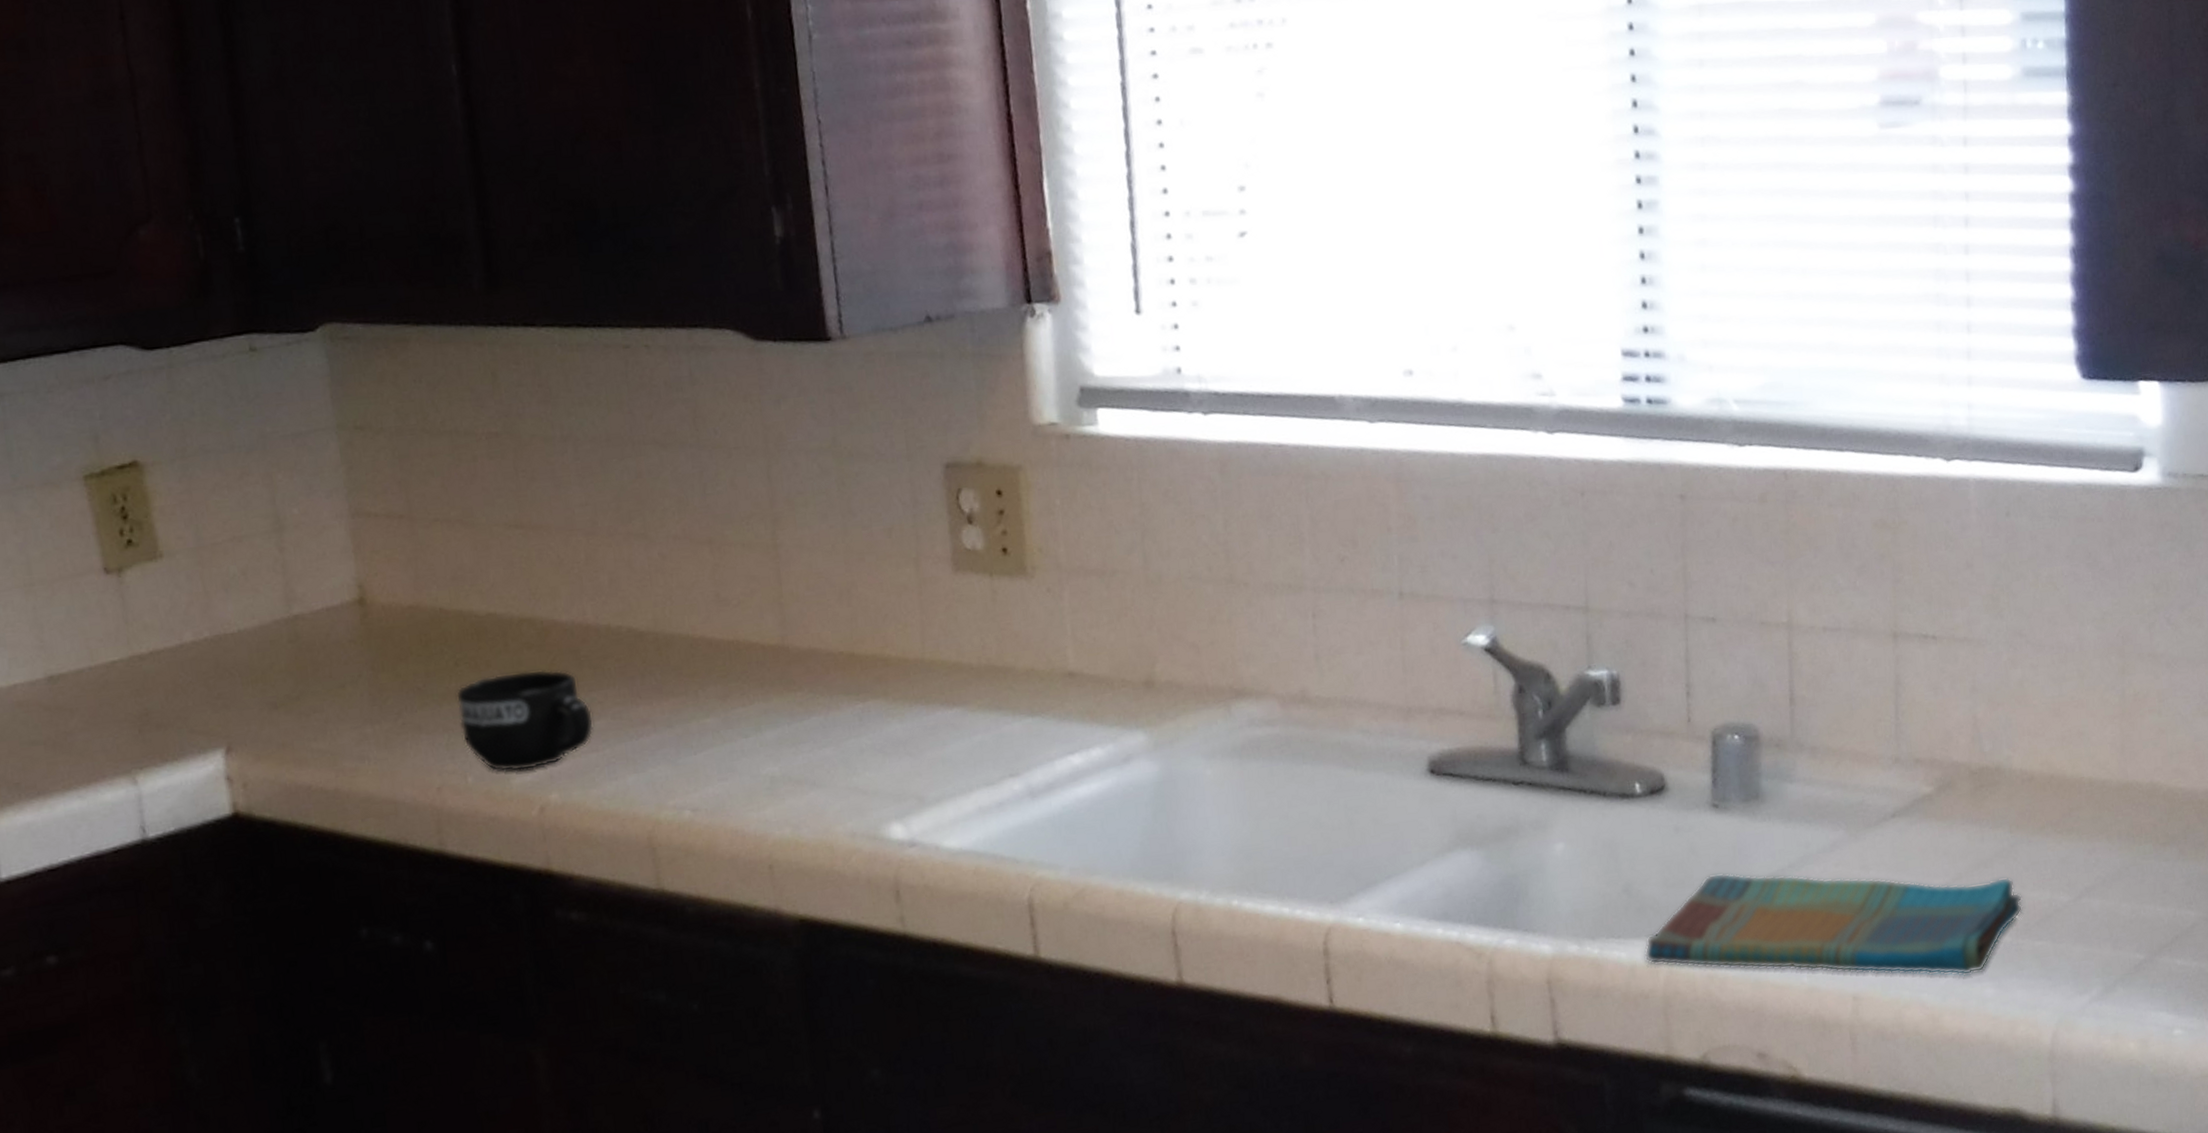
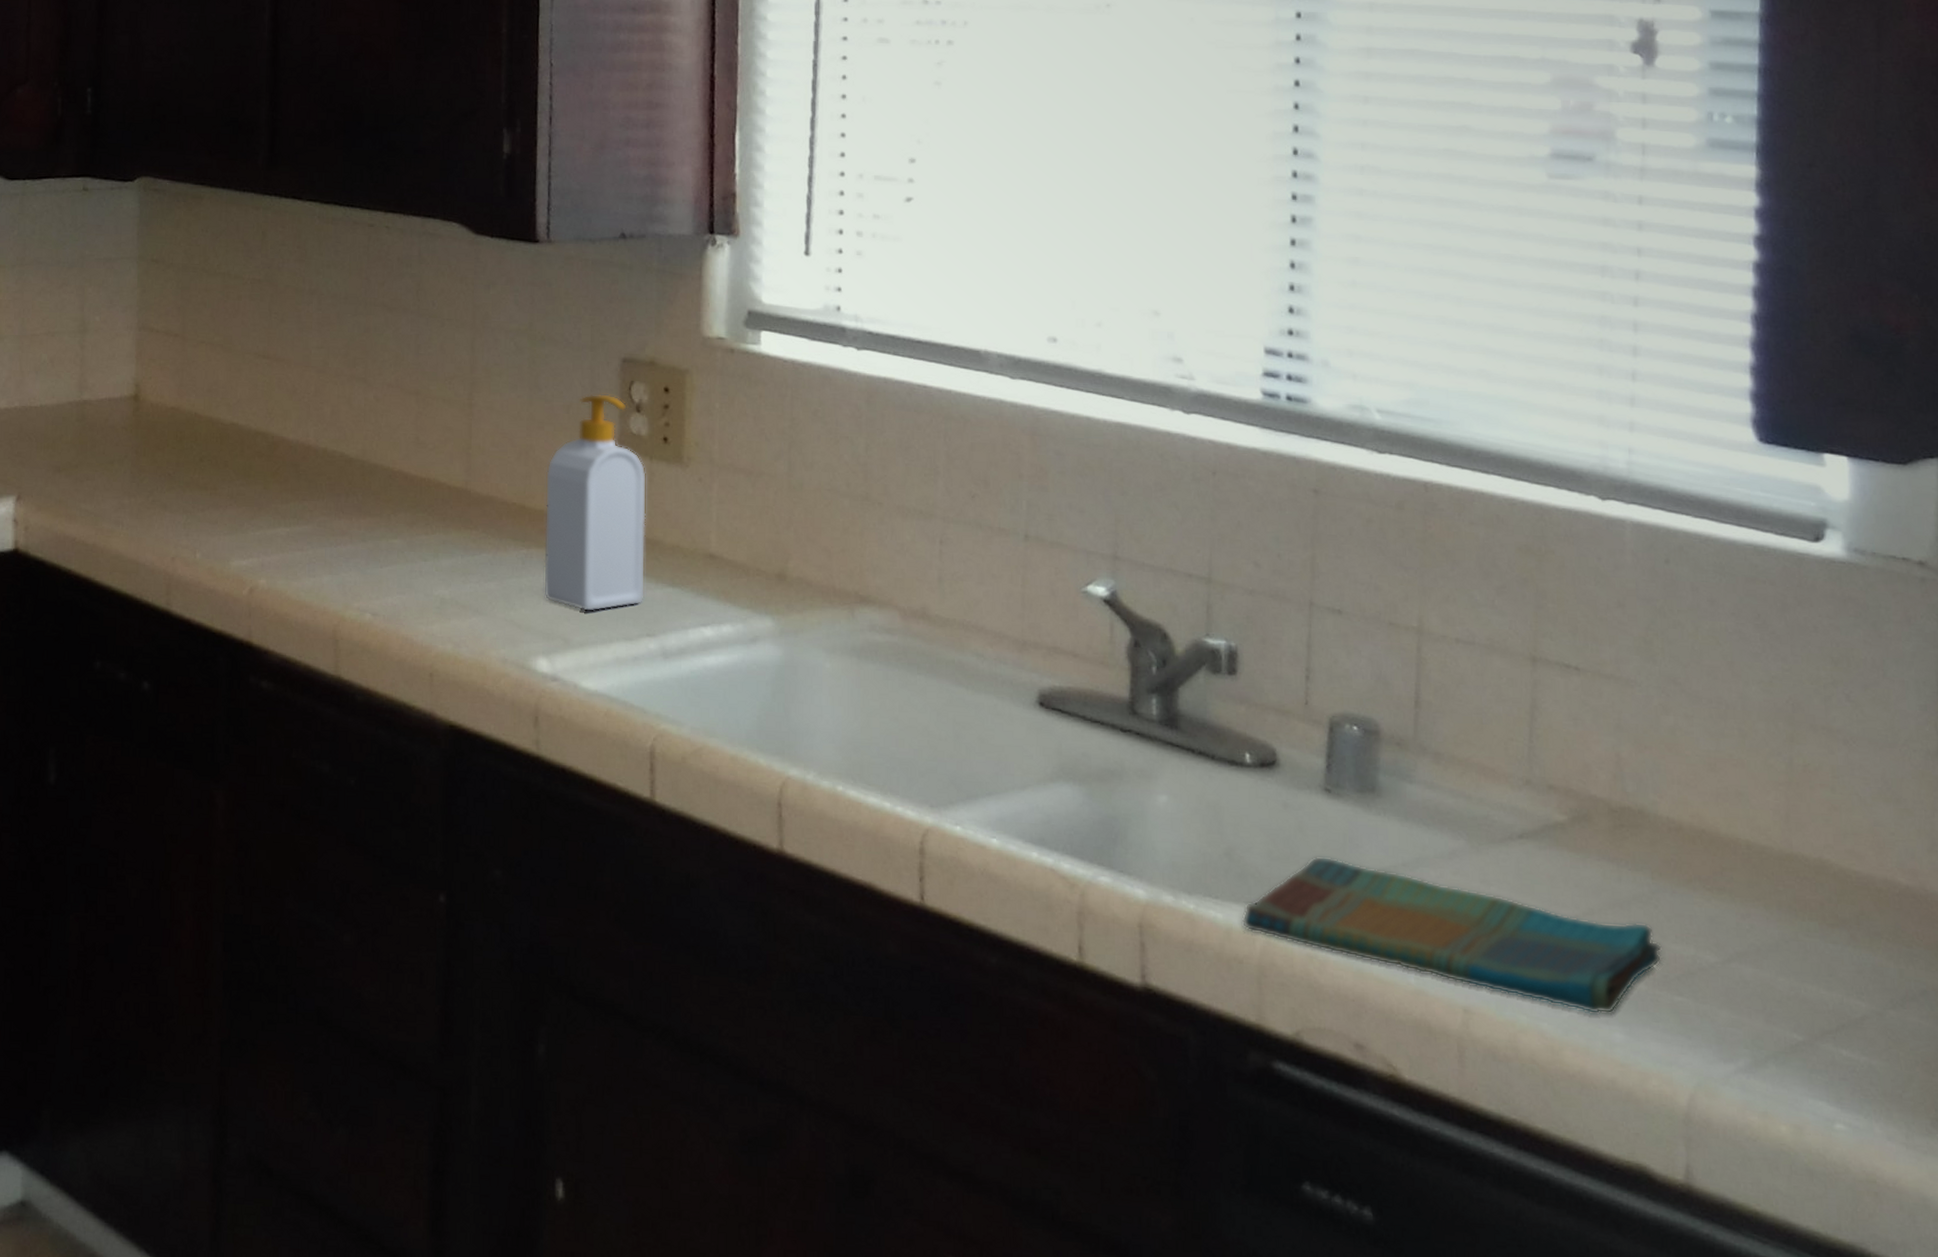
mug: present [455,669,594,772] -> none [197,473,303,556]
soap bottle: none [873,507,1002,762] -> present [544,393,647,612]

